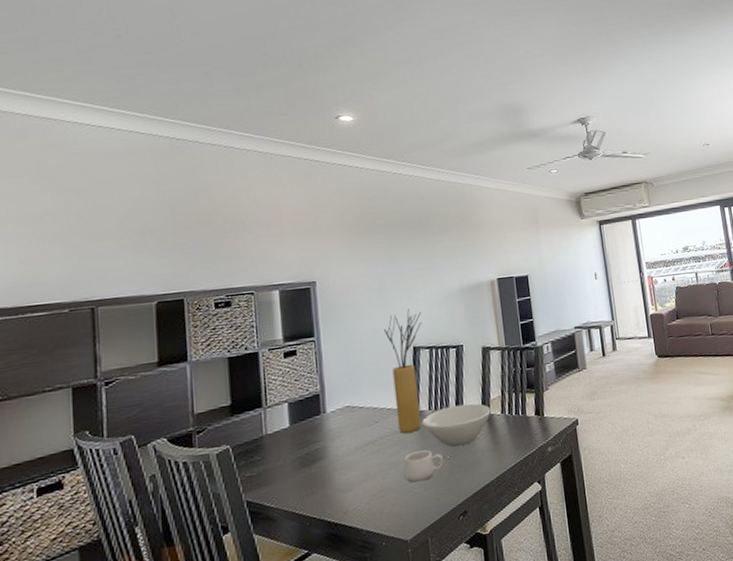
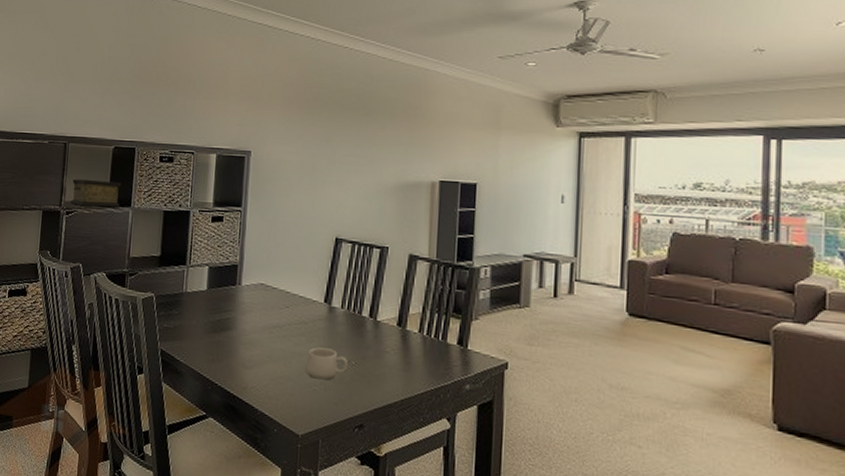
decorative box: none [108,338,174,373] -> present [71,179,122,208]
vase: present [384,309,422,434] -> none [307,197,349,327]
bowl: present [421,403,491,447] -> none [331,310,407,356]

